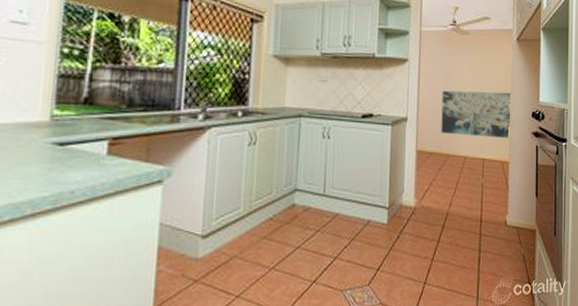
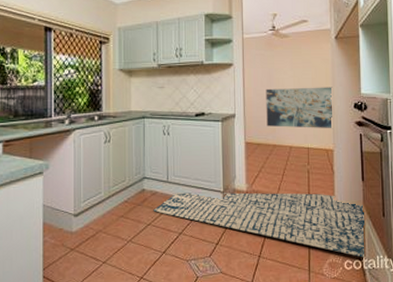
rug: none [304,208,536,282] -> present [153,192,364,258]

